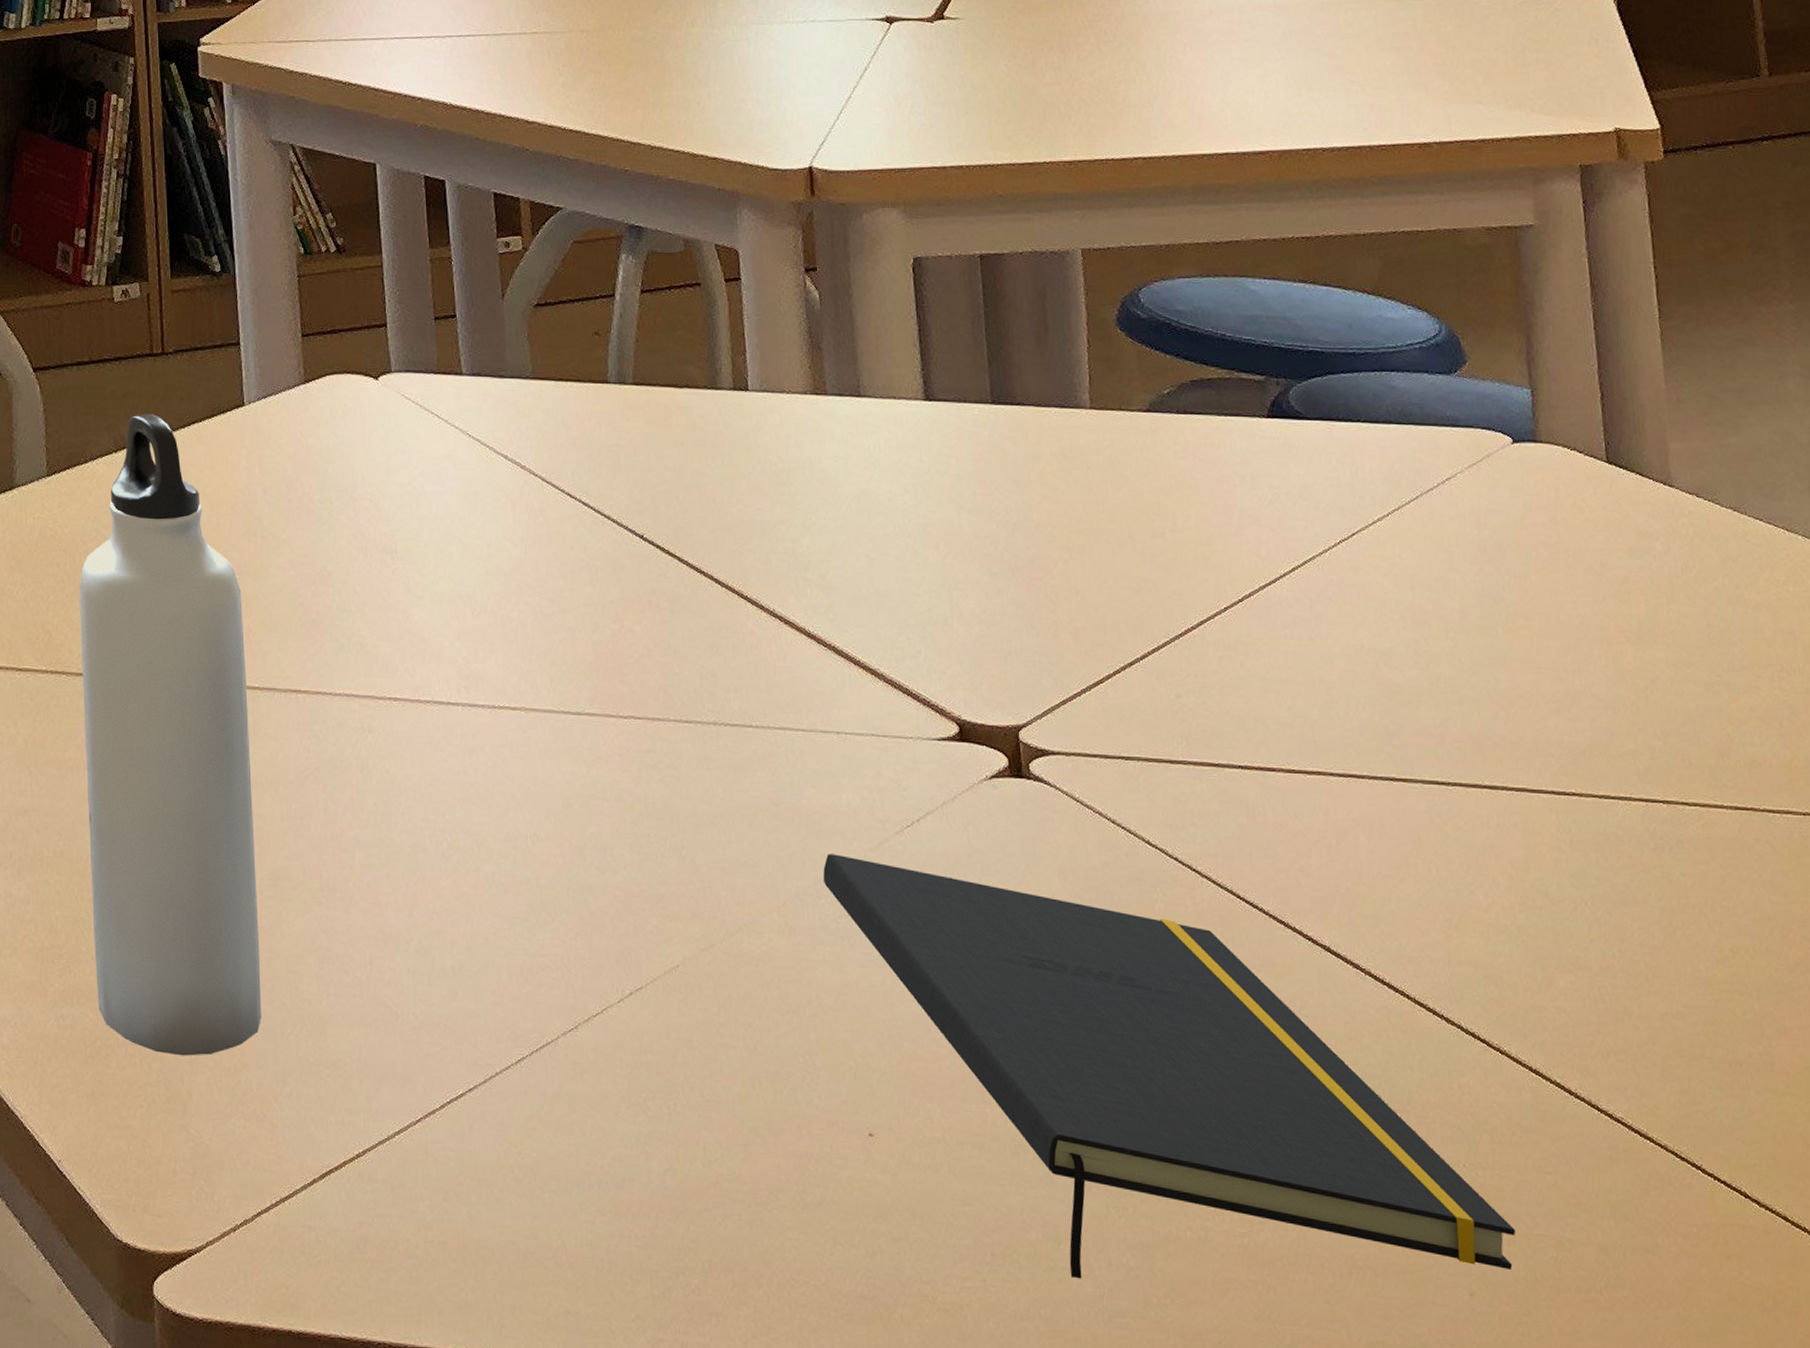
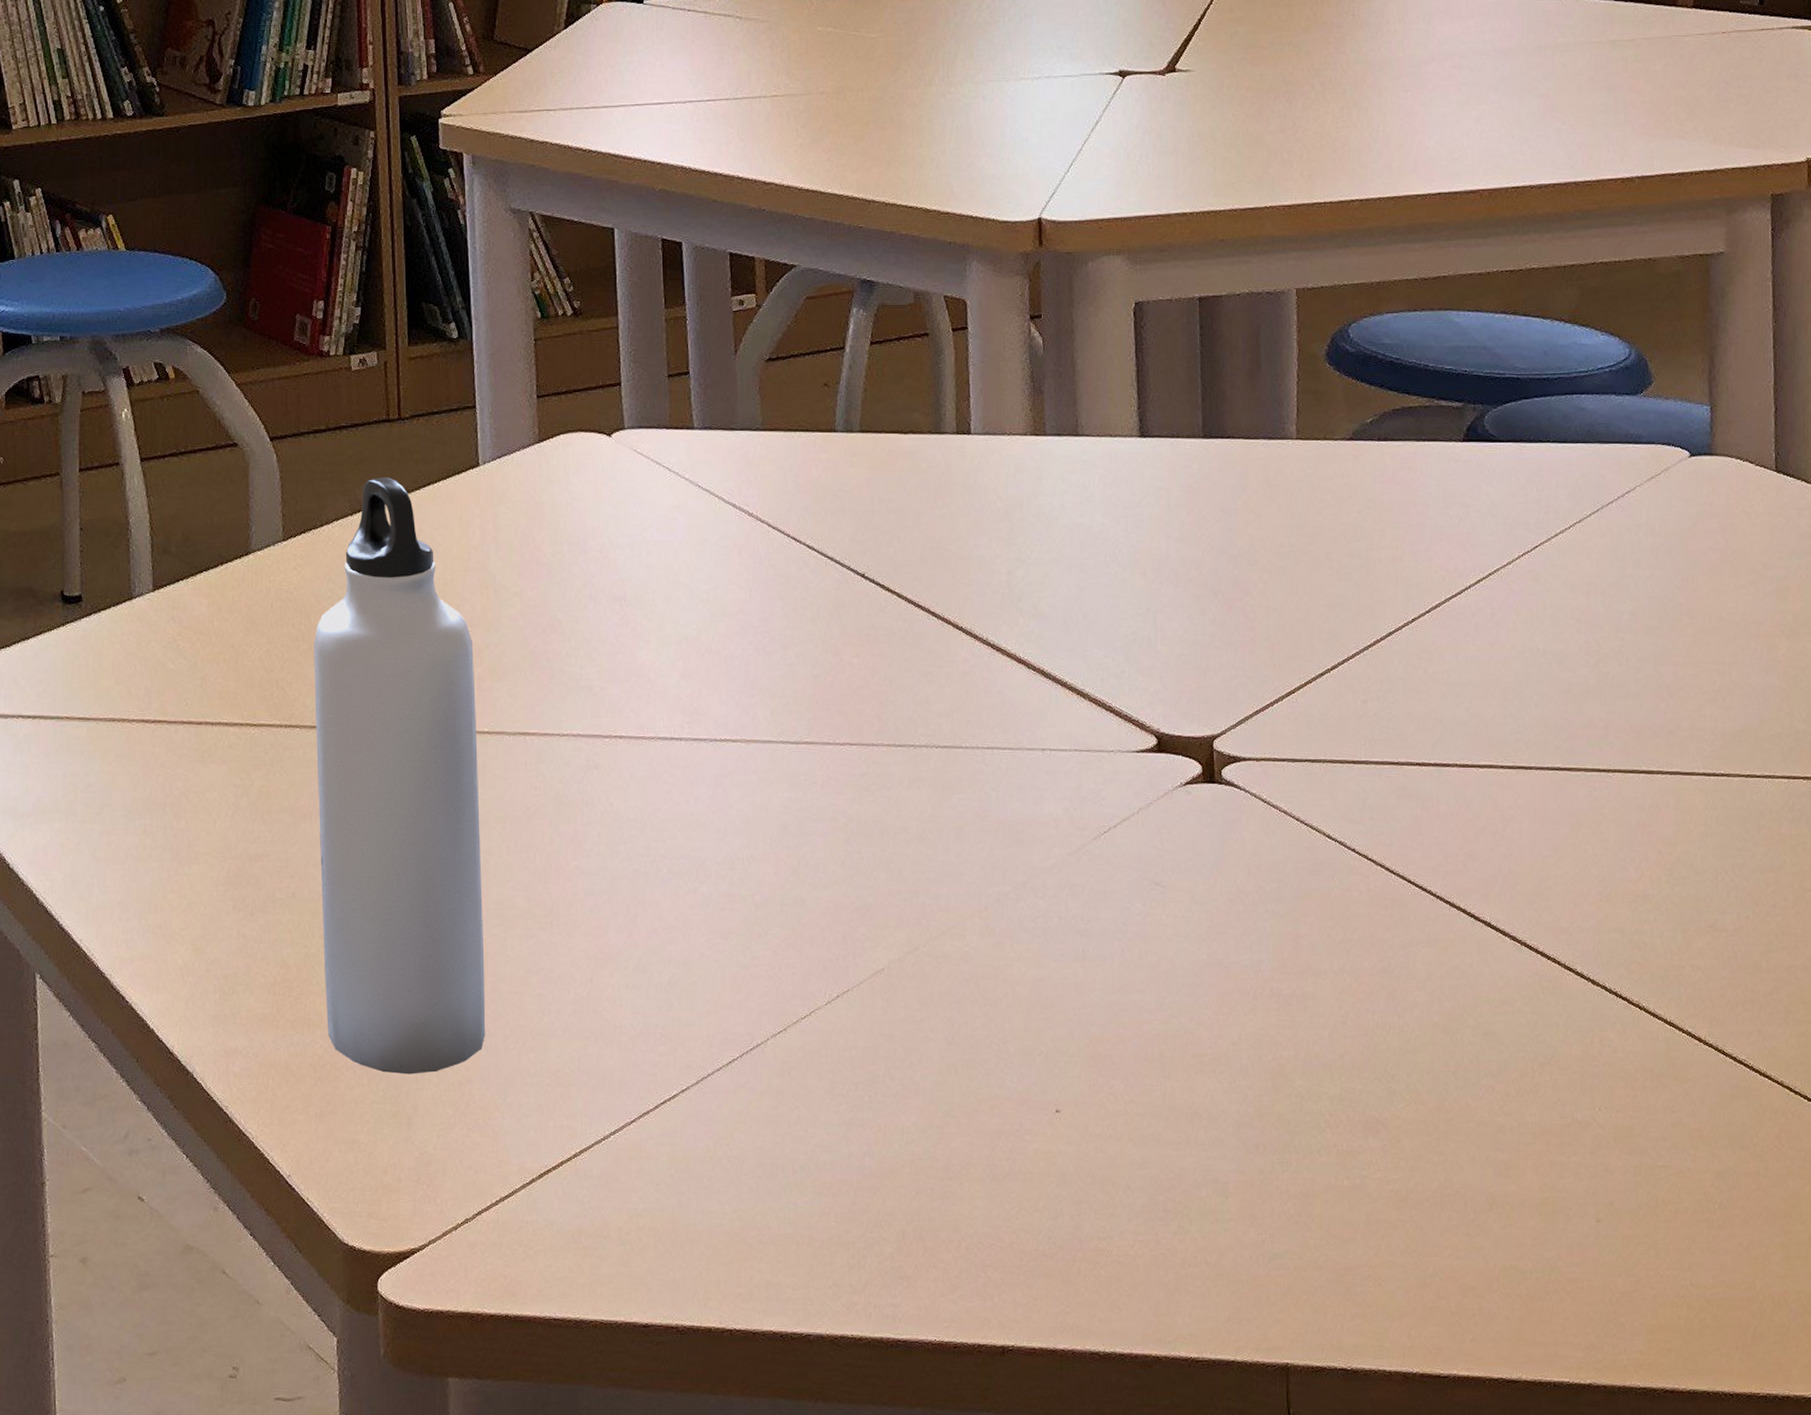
notepad: present [823,854,1516,1279] -> none [1024,860,1642,1228]

